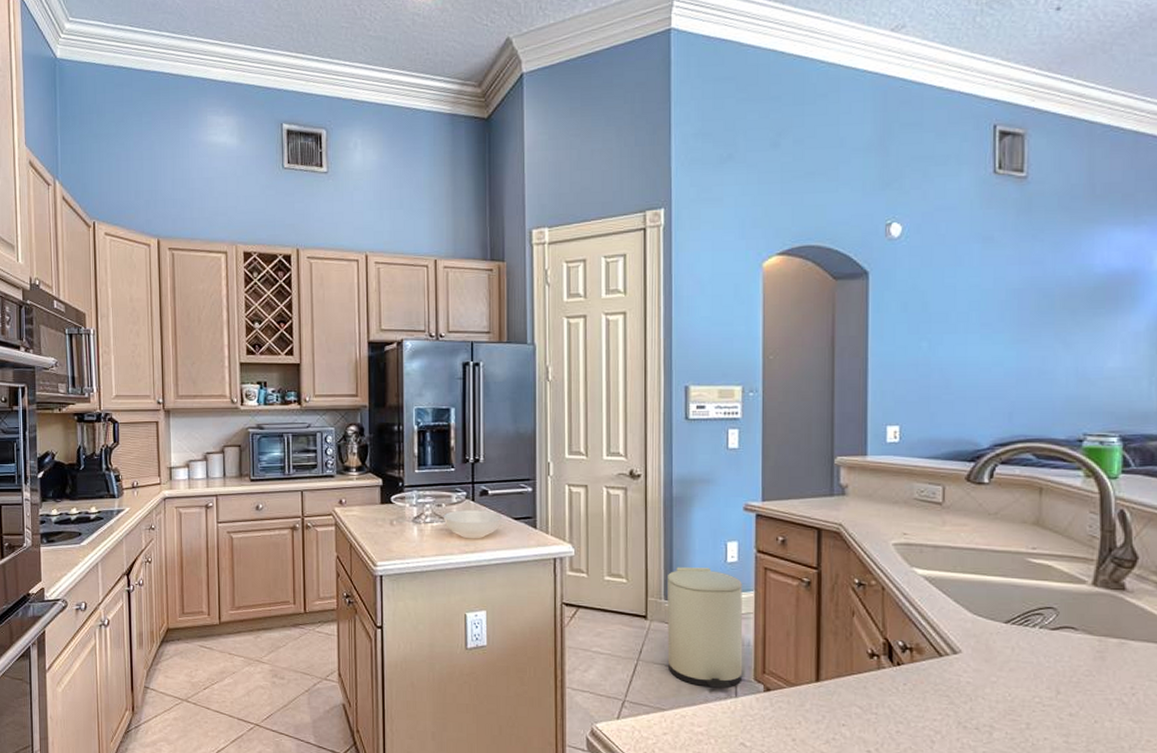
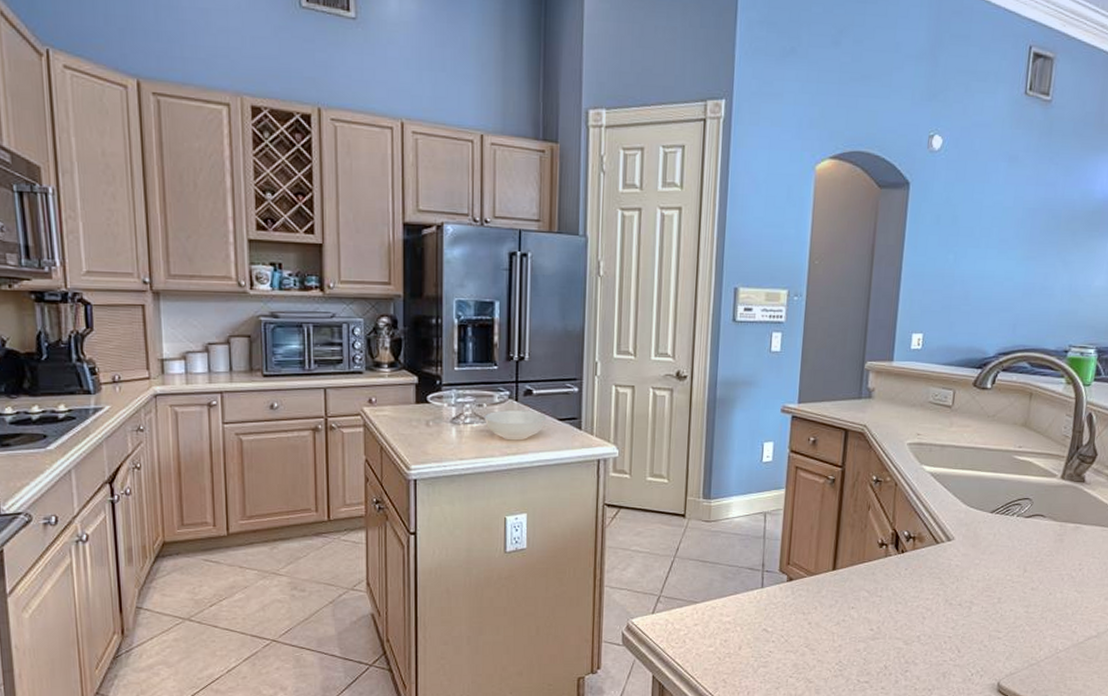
pedal bin: present [667,567,743,689] -> none [702,467,775,580]

